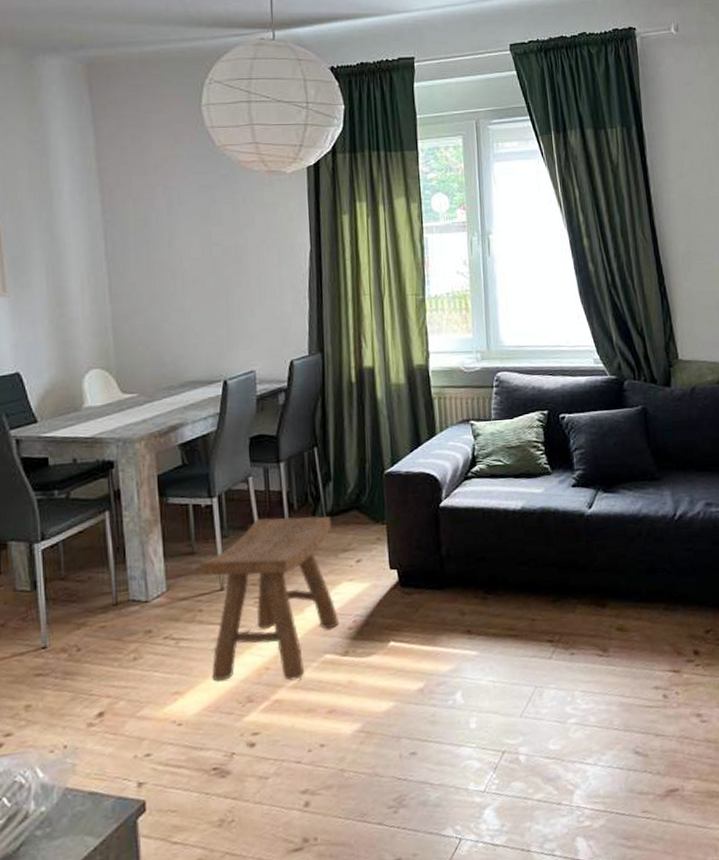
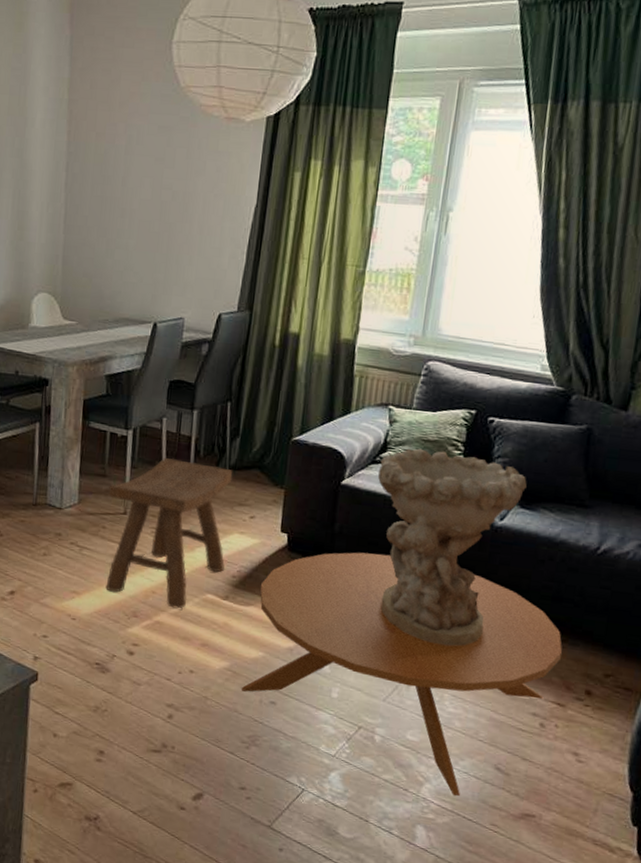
coffee table: none [377,566,667,795] -> present [241,552,563,797]
decorative bowl: none [472,454,605,645] -> present [377,448,527,647]

